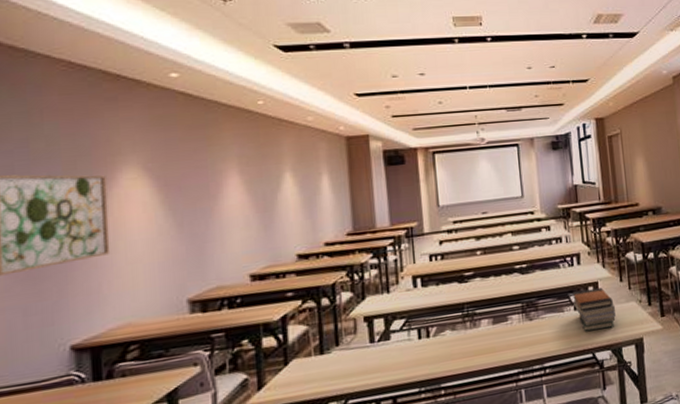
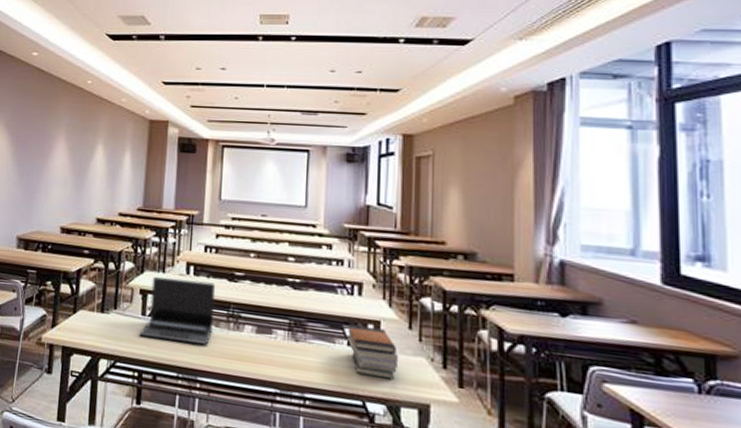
laptop: none [370,289,450,365] -> present [139,276,216,345]

